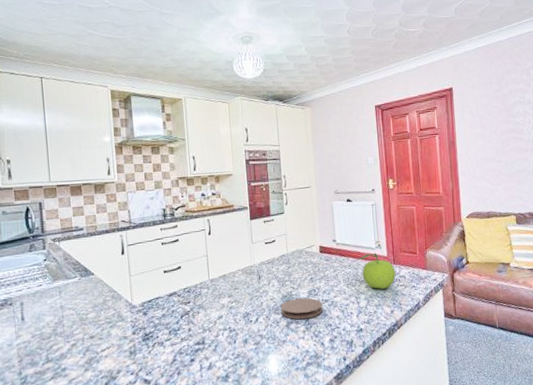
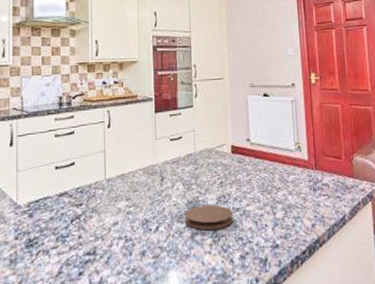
fruit: present [351,252,396,289] -> none [267,155,318,198]

